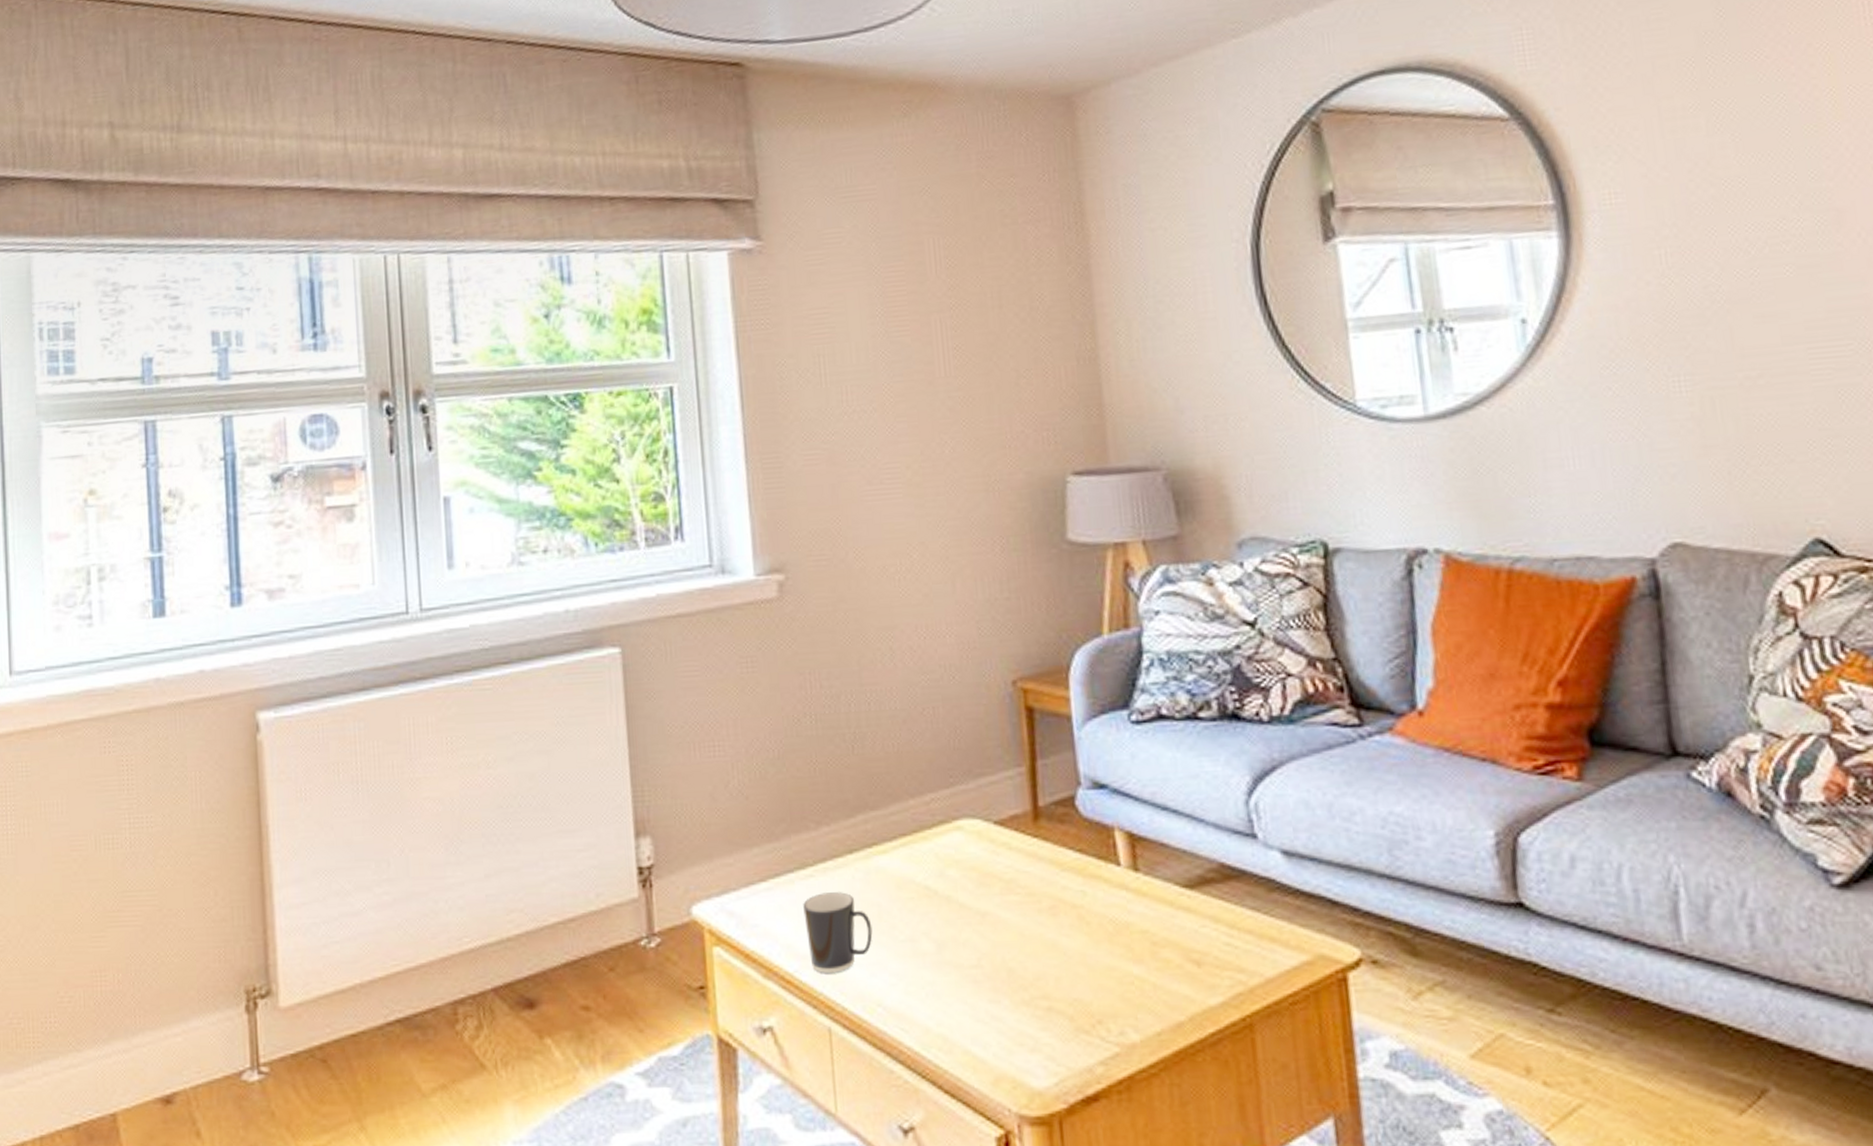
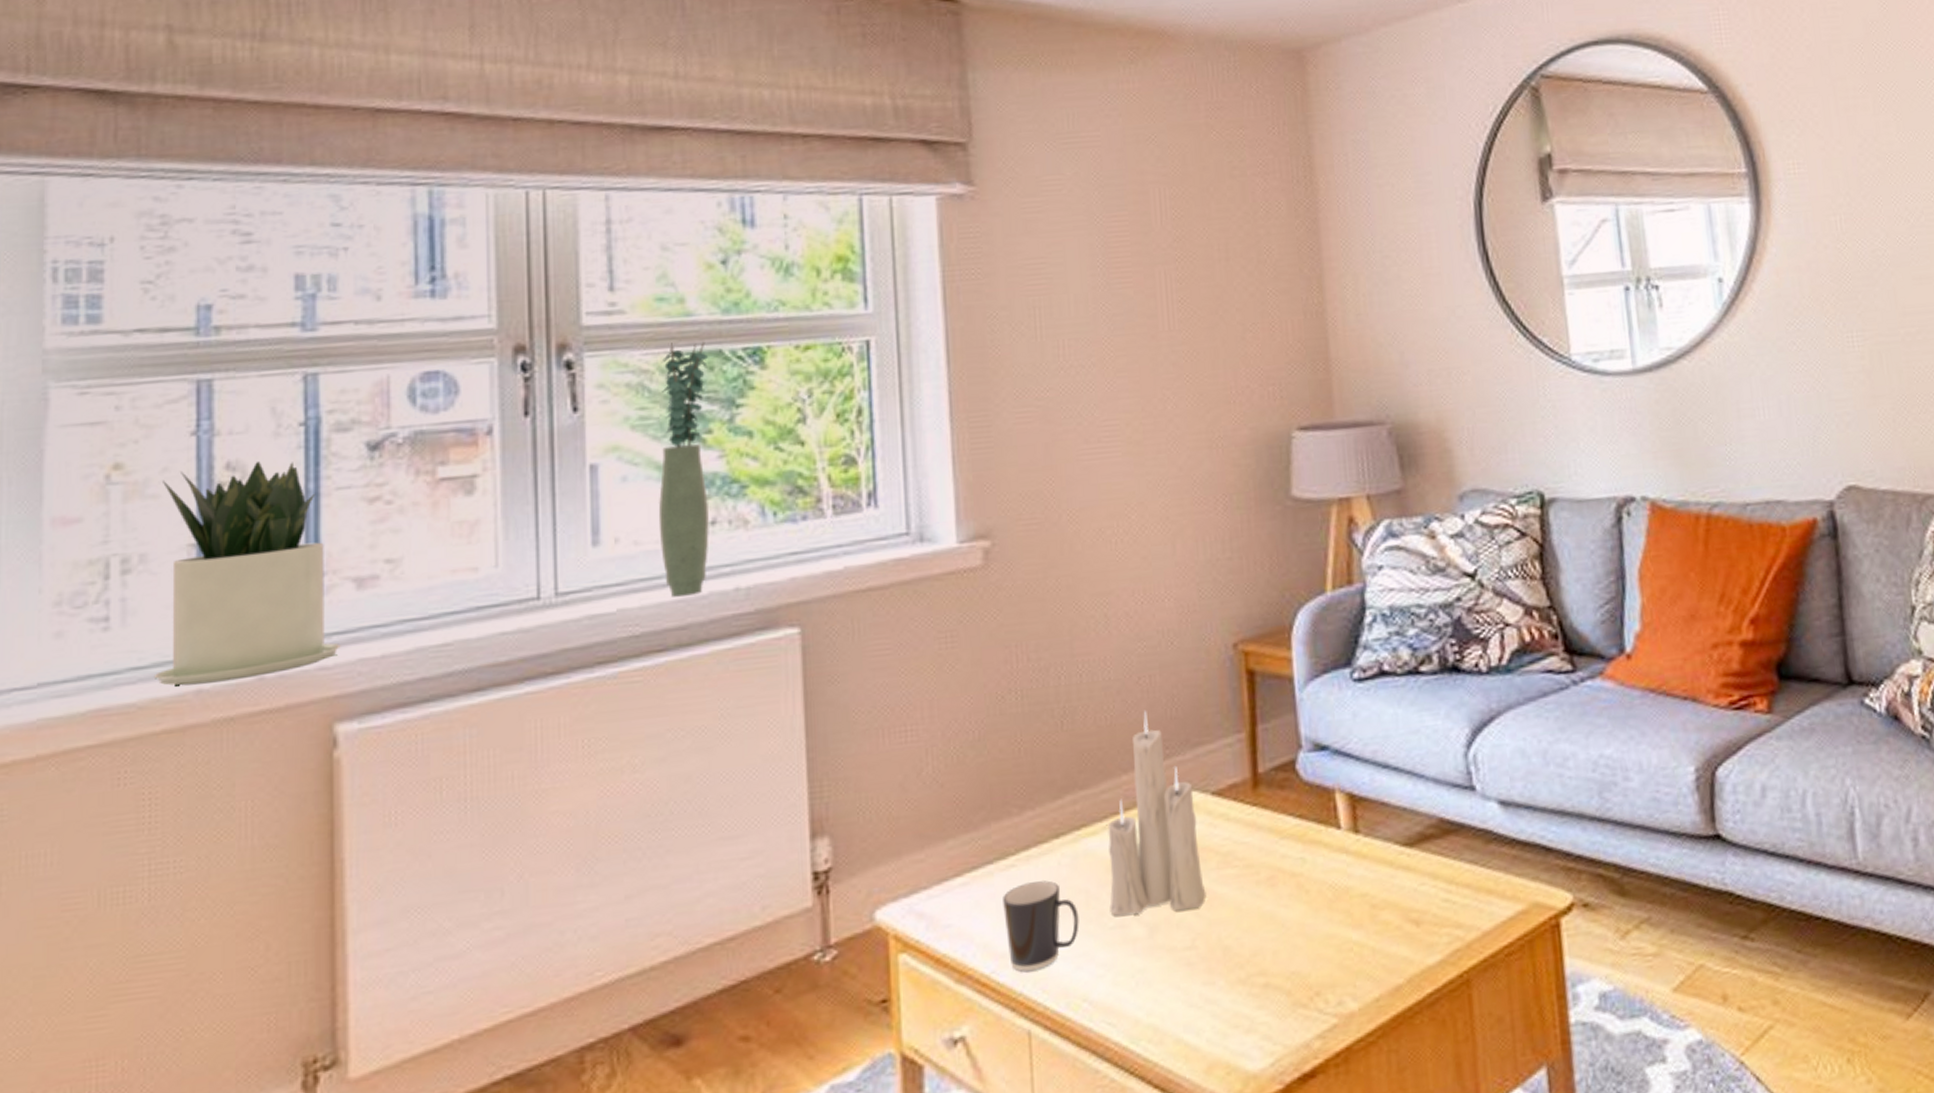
planter: none [124,490,259,674] -> present [153,462,341,686]
vase: none [498,388,543,617] -> present [658,341,709,598]
candle: none [897,740,991,931] -> present [1107,711,1207,916]

